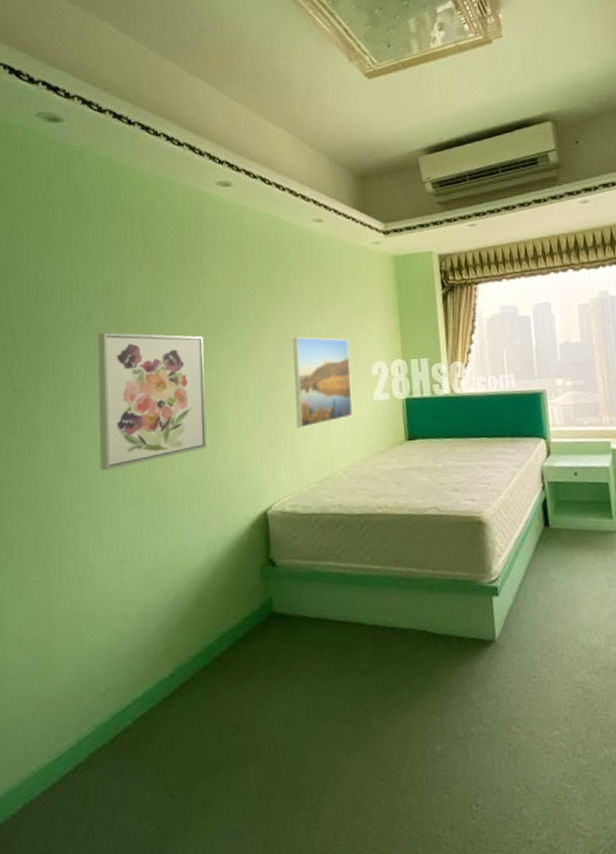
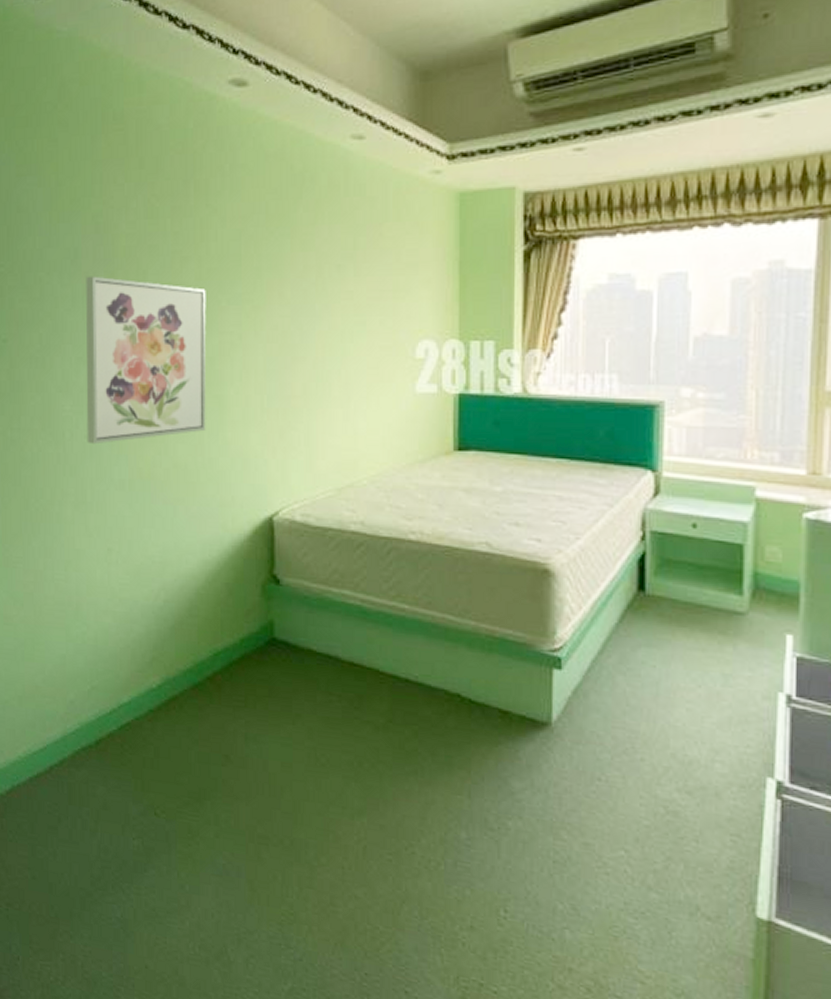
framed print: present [293,336,353,428] -> none [314,298,389,418]

